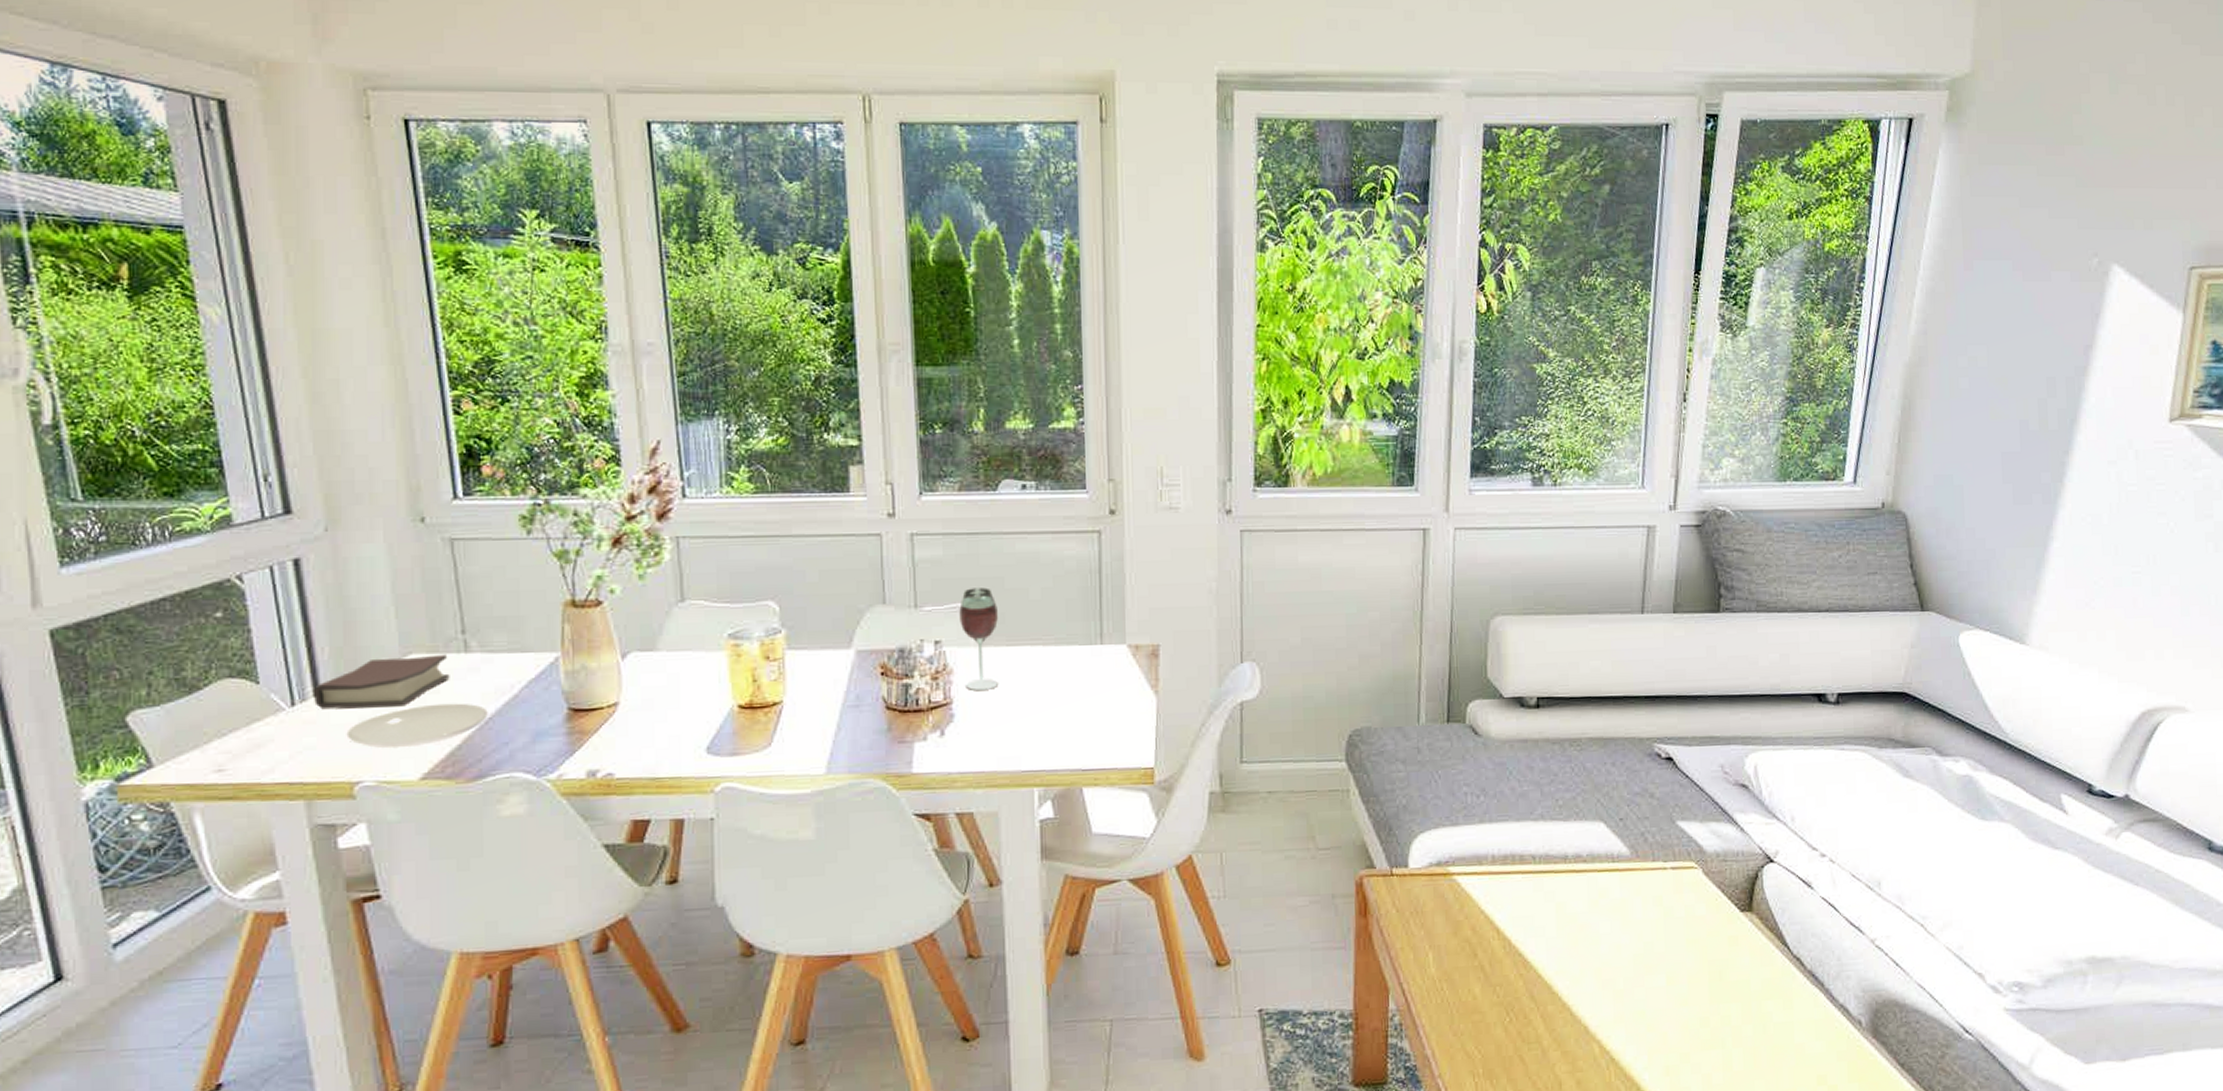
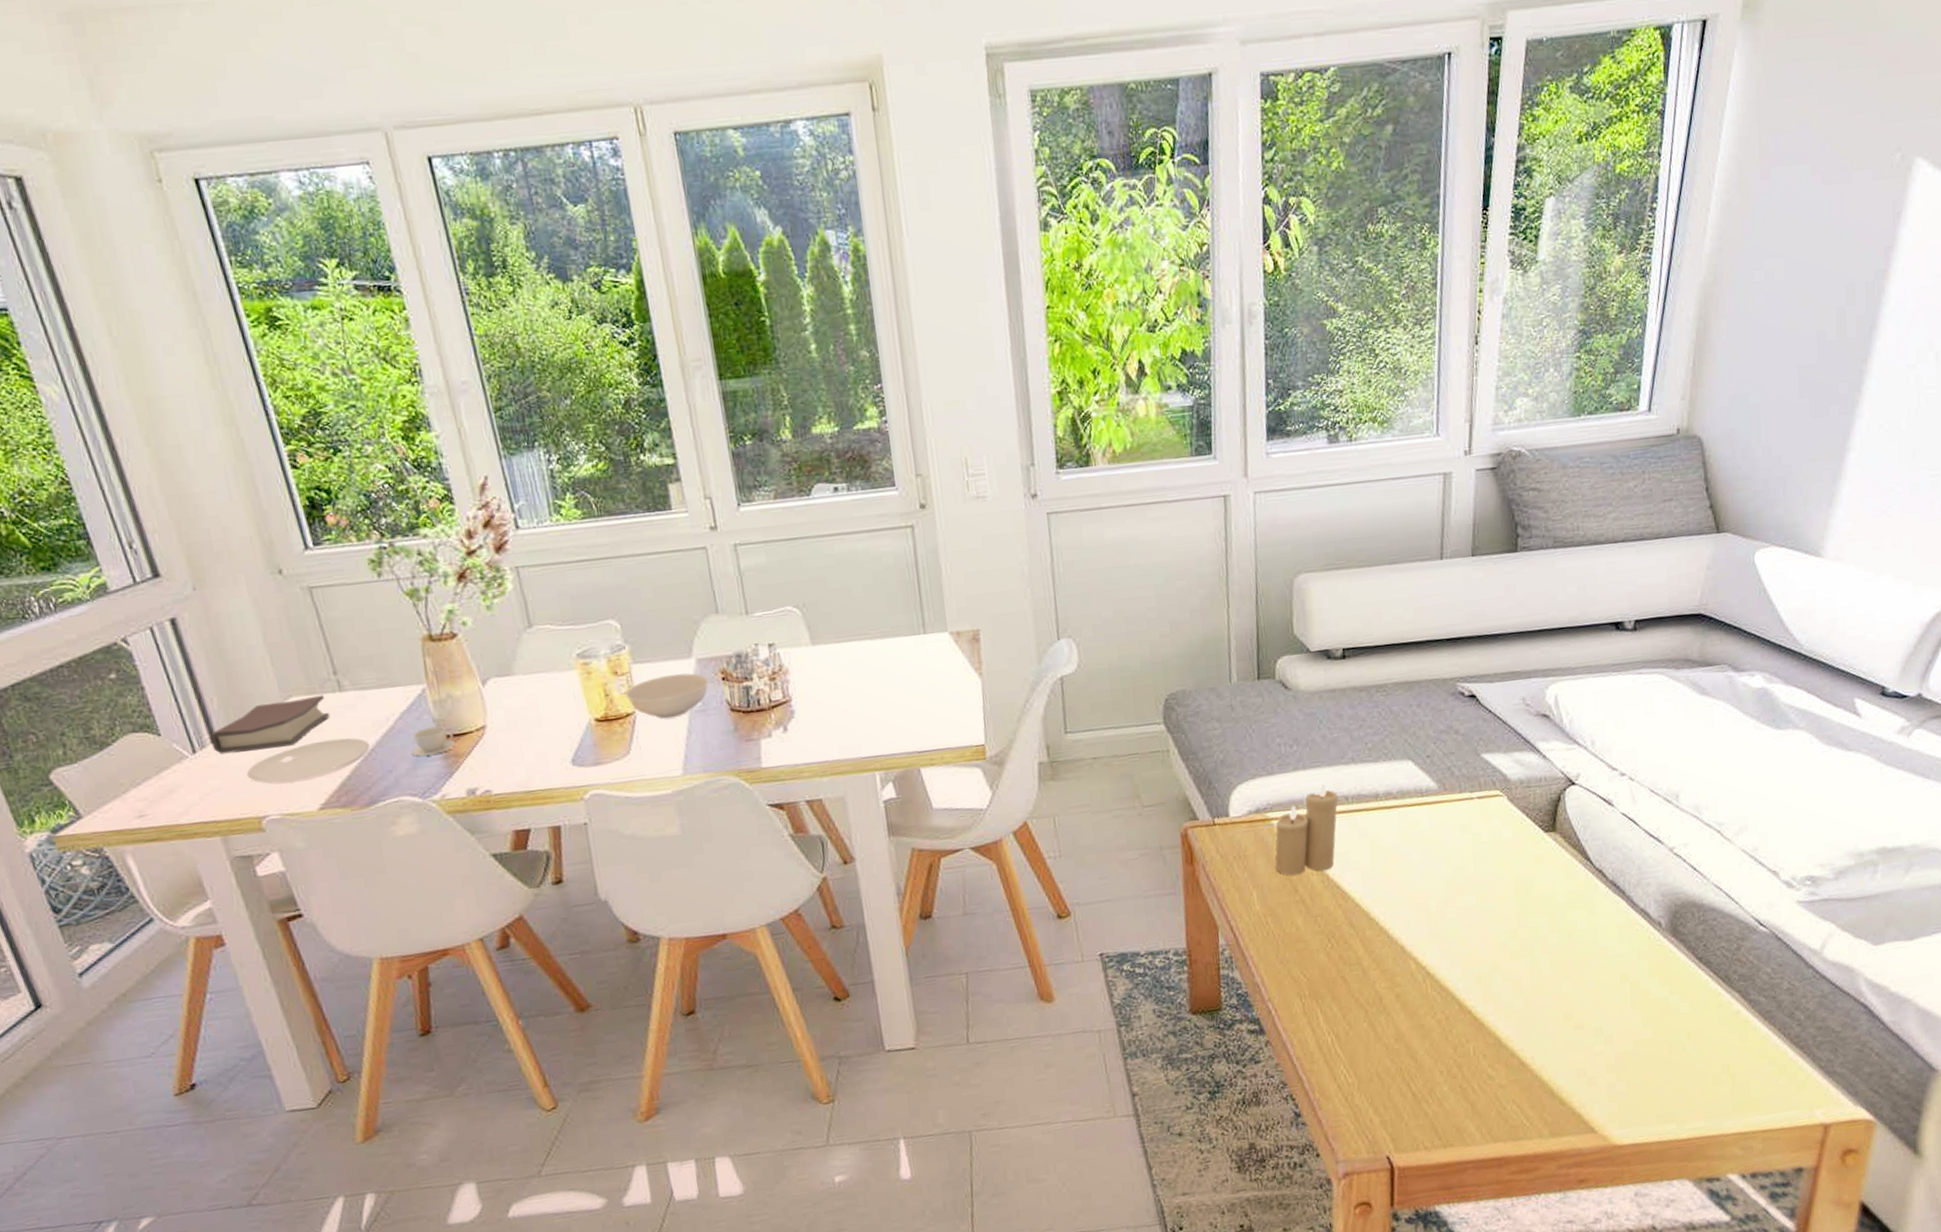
teacup: none [534,698,584,730] -> present [412,725,456,756]
bowl: none [775,665,866,712] -> present [625,673,709,719]
wineglass: present [959,587,998,690] -> none [787,589,832,687]
candle: none [1454,837,1525,938] -> present [1274,782,1339,876]

